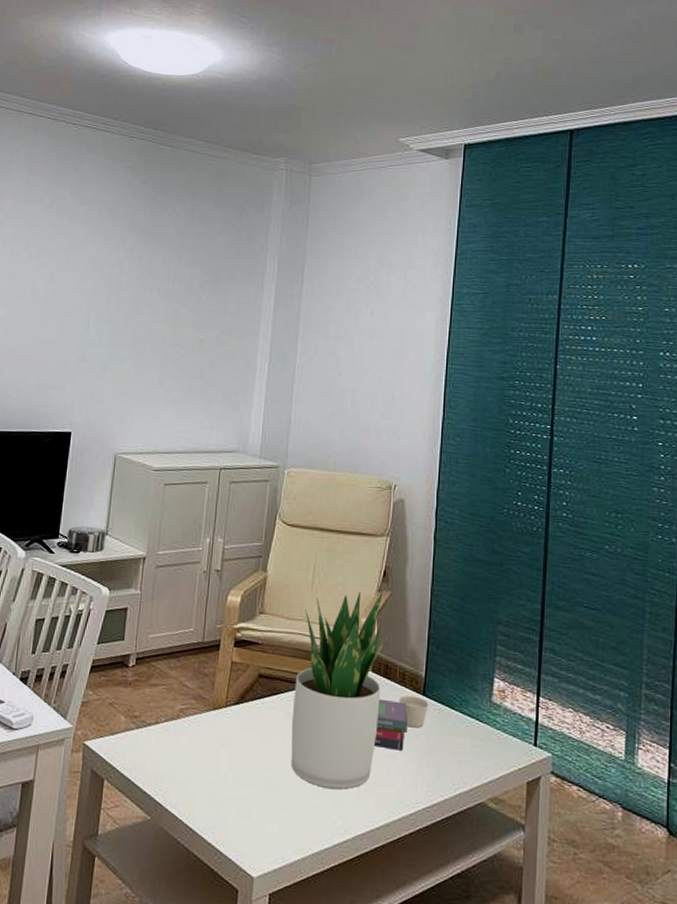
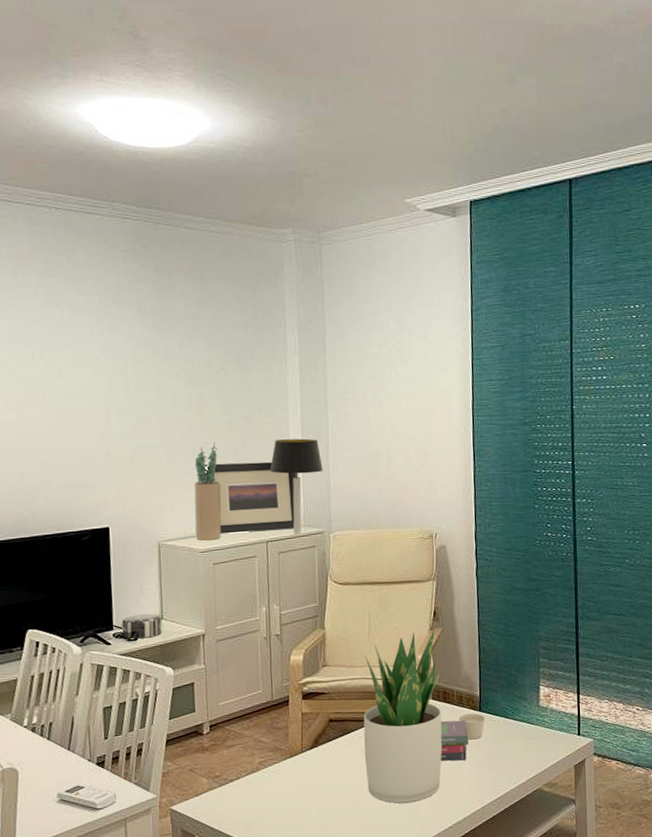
vase: none [151,360,185,459] -> present [194,443,222,541]
picture frame: none [170,381,258,459] -> present [205,462,296,534]
table lamp: none [233,365,286,466] -> present [269,438,323,535]

